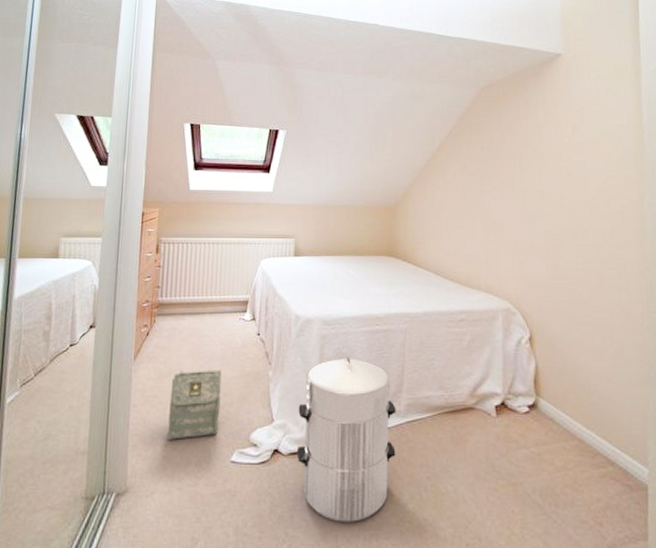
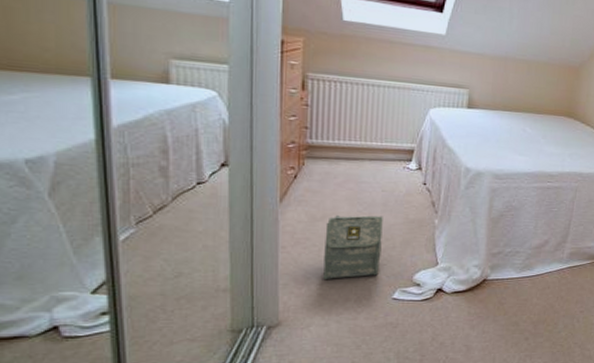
waste bin: present [296,357,396,522] -> none [460,210,560,347]

